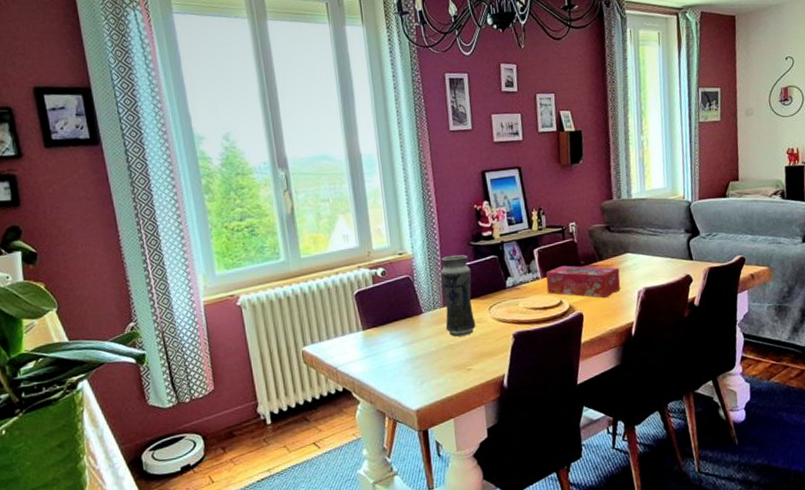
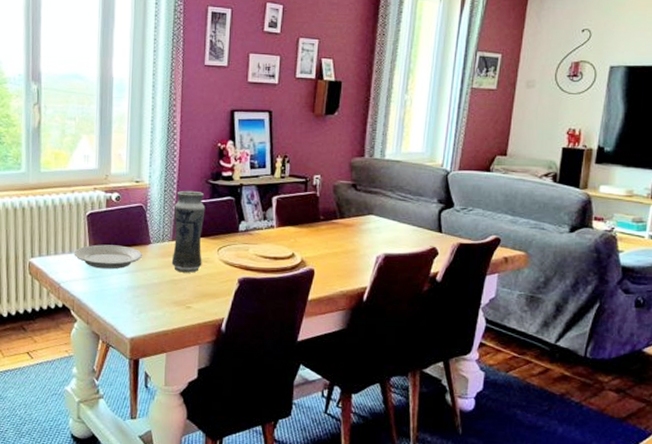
plate: none [347,319,417,346] -> present [74,244,143,270]
tissue box: present [546,265,621,298] -> none [280,218,360,258]

